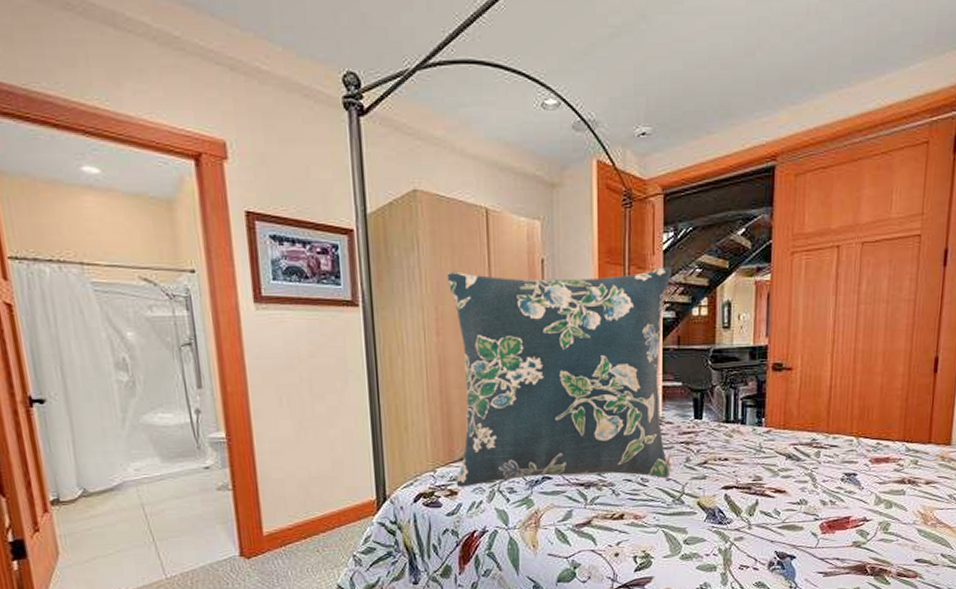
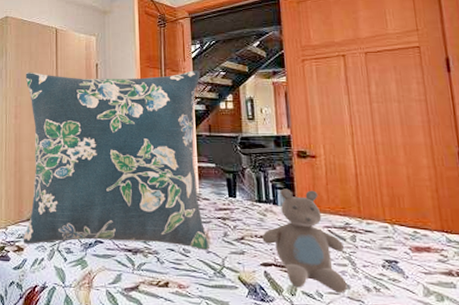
stuffed animal: none [726,406,808,510] -> present [262,188,348,294]

